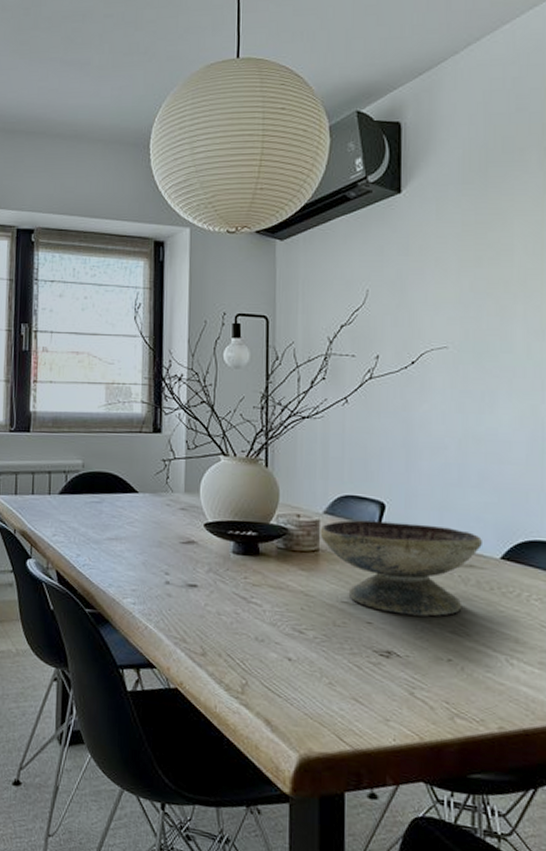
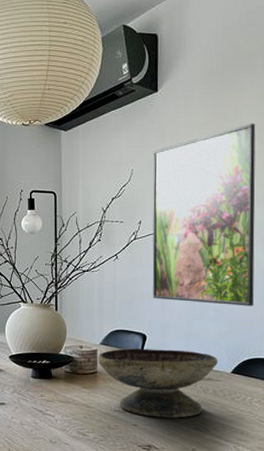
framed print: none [393,233,532,471] -> present [152,123,256,306]

